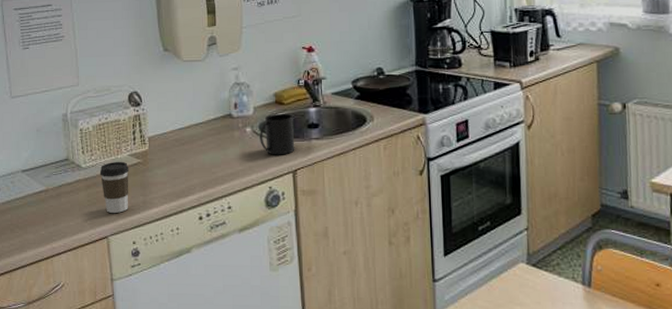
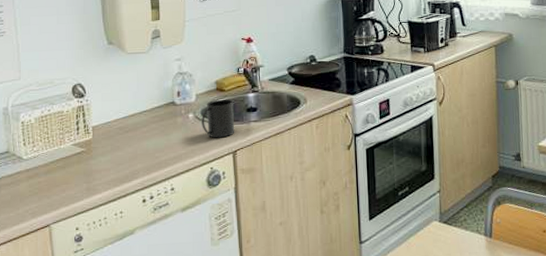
coffee cup: present [99,161,129,213] -> none [42,151,72,202]

